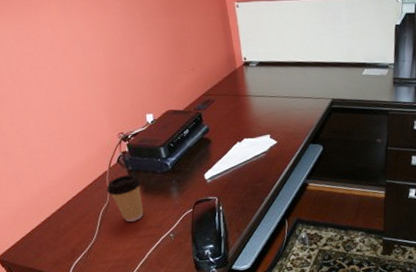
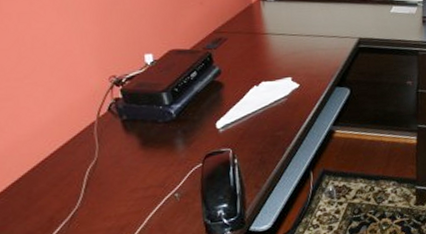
coffee cup: present [107,174,144,222] -> none [94,125,142,182]

